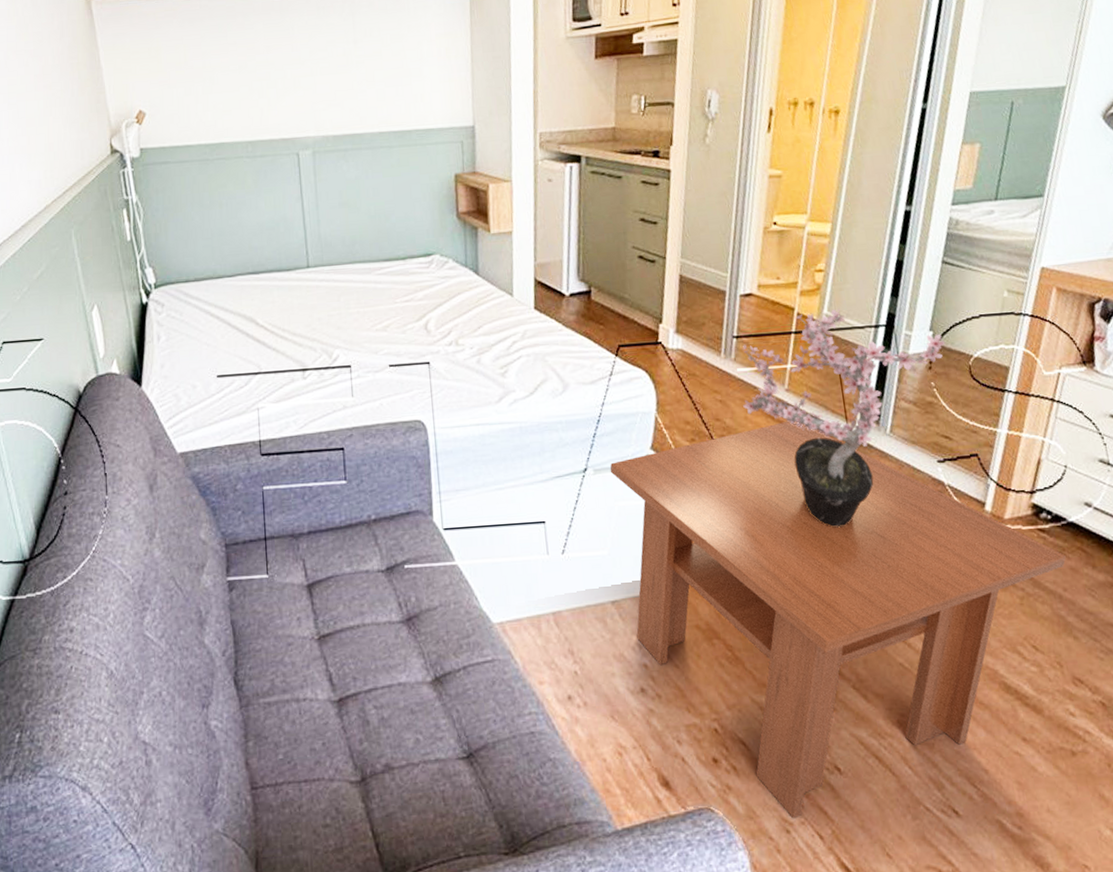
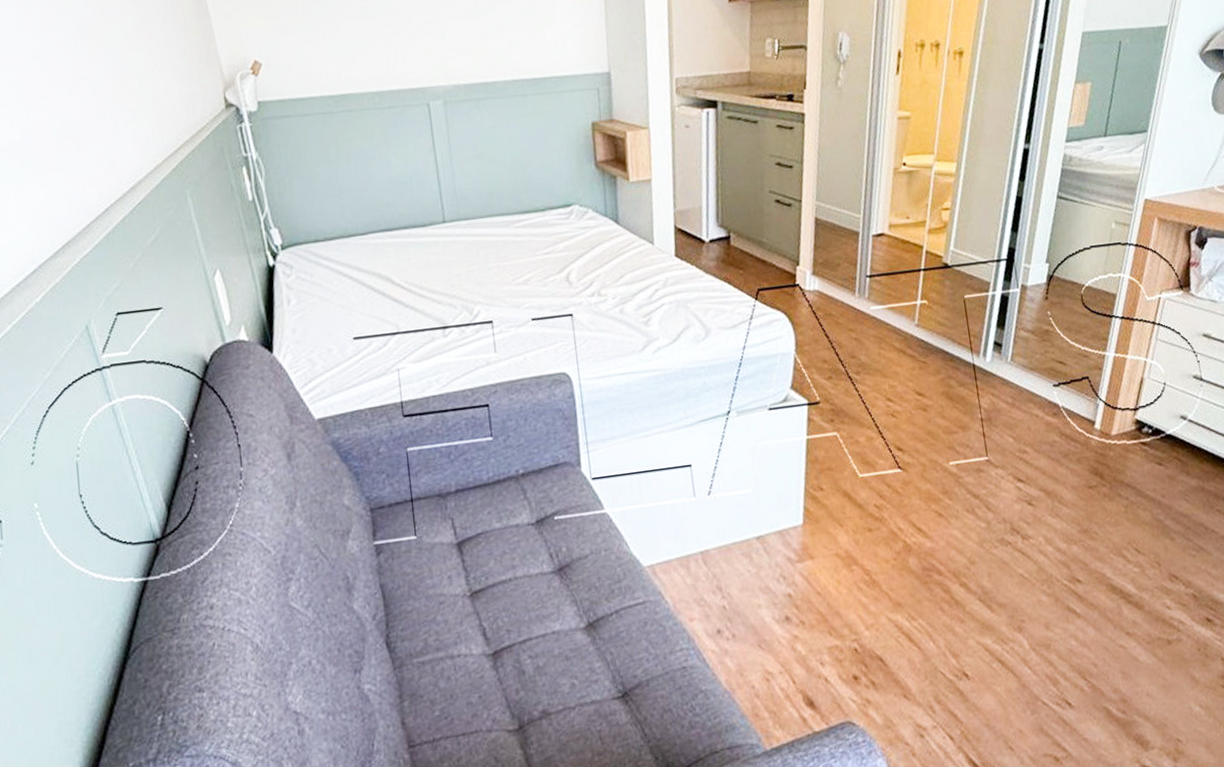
coffee table: present [610,420,1066,819] -> none [752,354,1164,724]
potted plant: present [742,308,946,528] -> none [875,245,1060,454]

